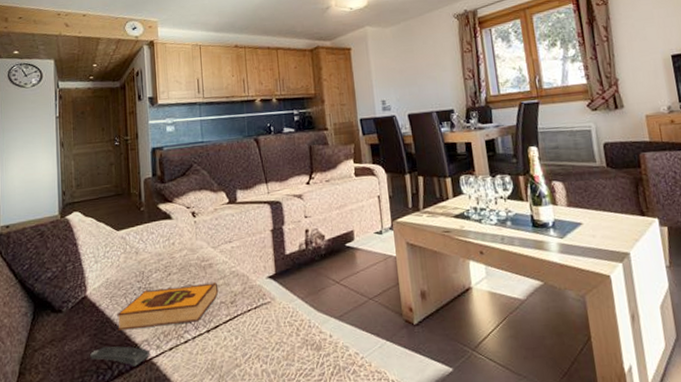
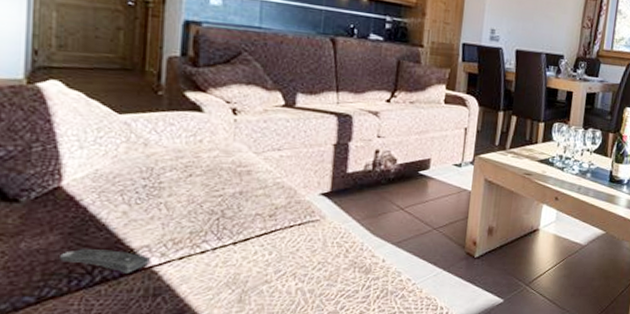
hardback book: present [117,282,219,331] -> none [106,189,256,233]

